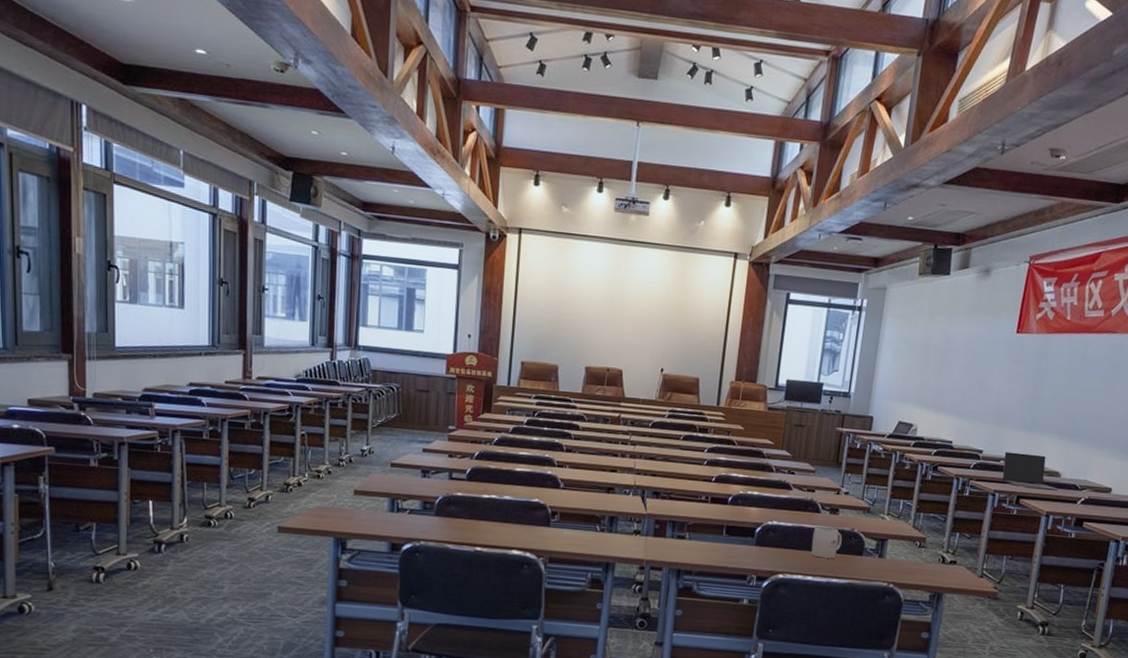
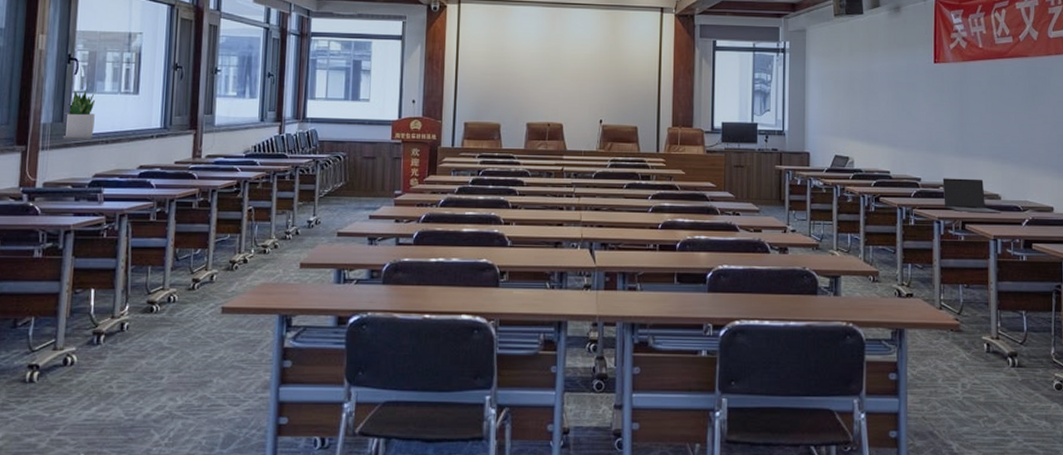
planter: none [109,298,140,354] -> present [63,88,97,141]
mug: present [811,526,843,559] -> none [764,266,795,301]

